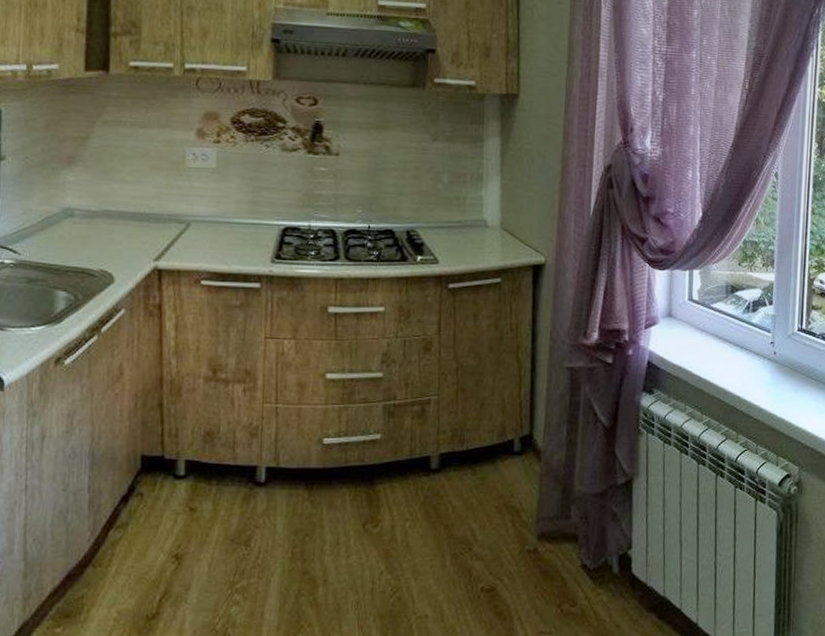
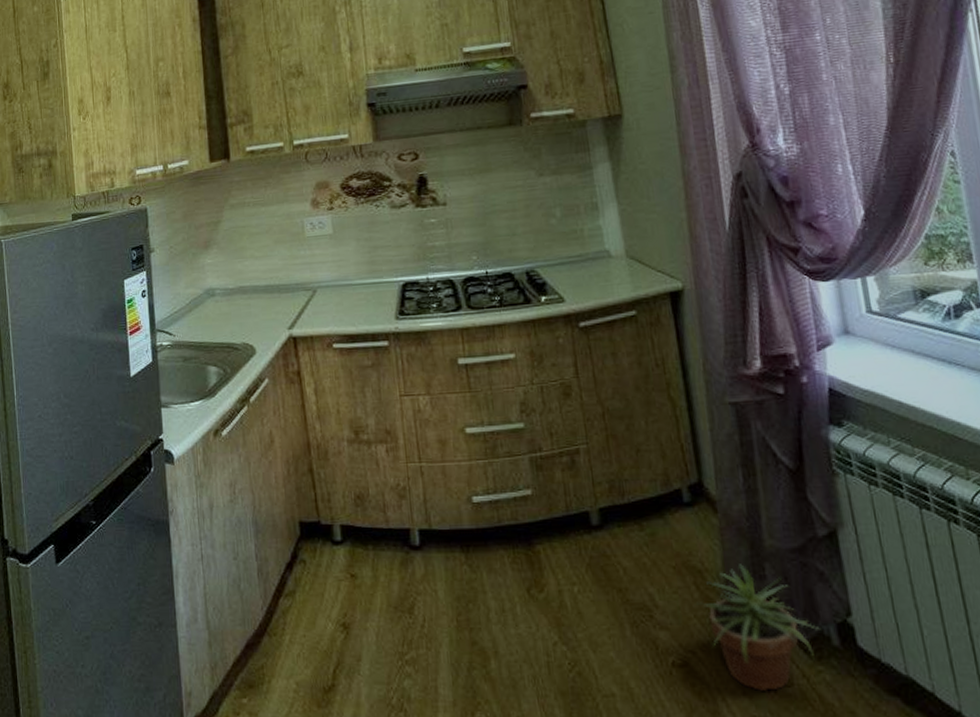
potted plant: none [508,505,606,610] -> present [694,564,820,691]

